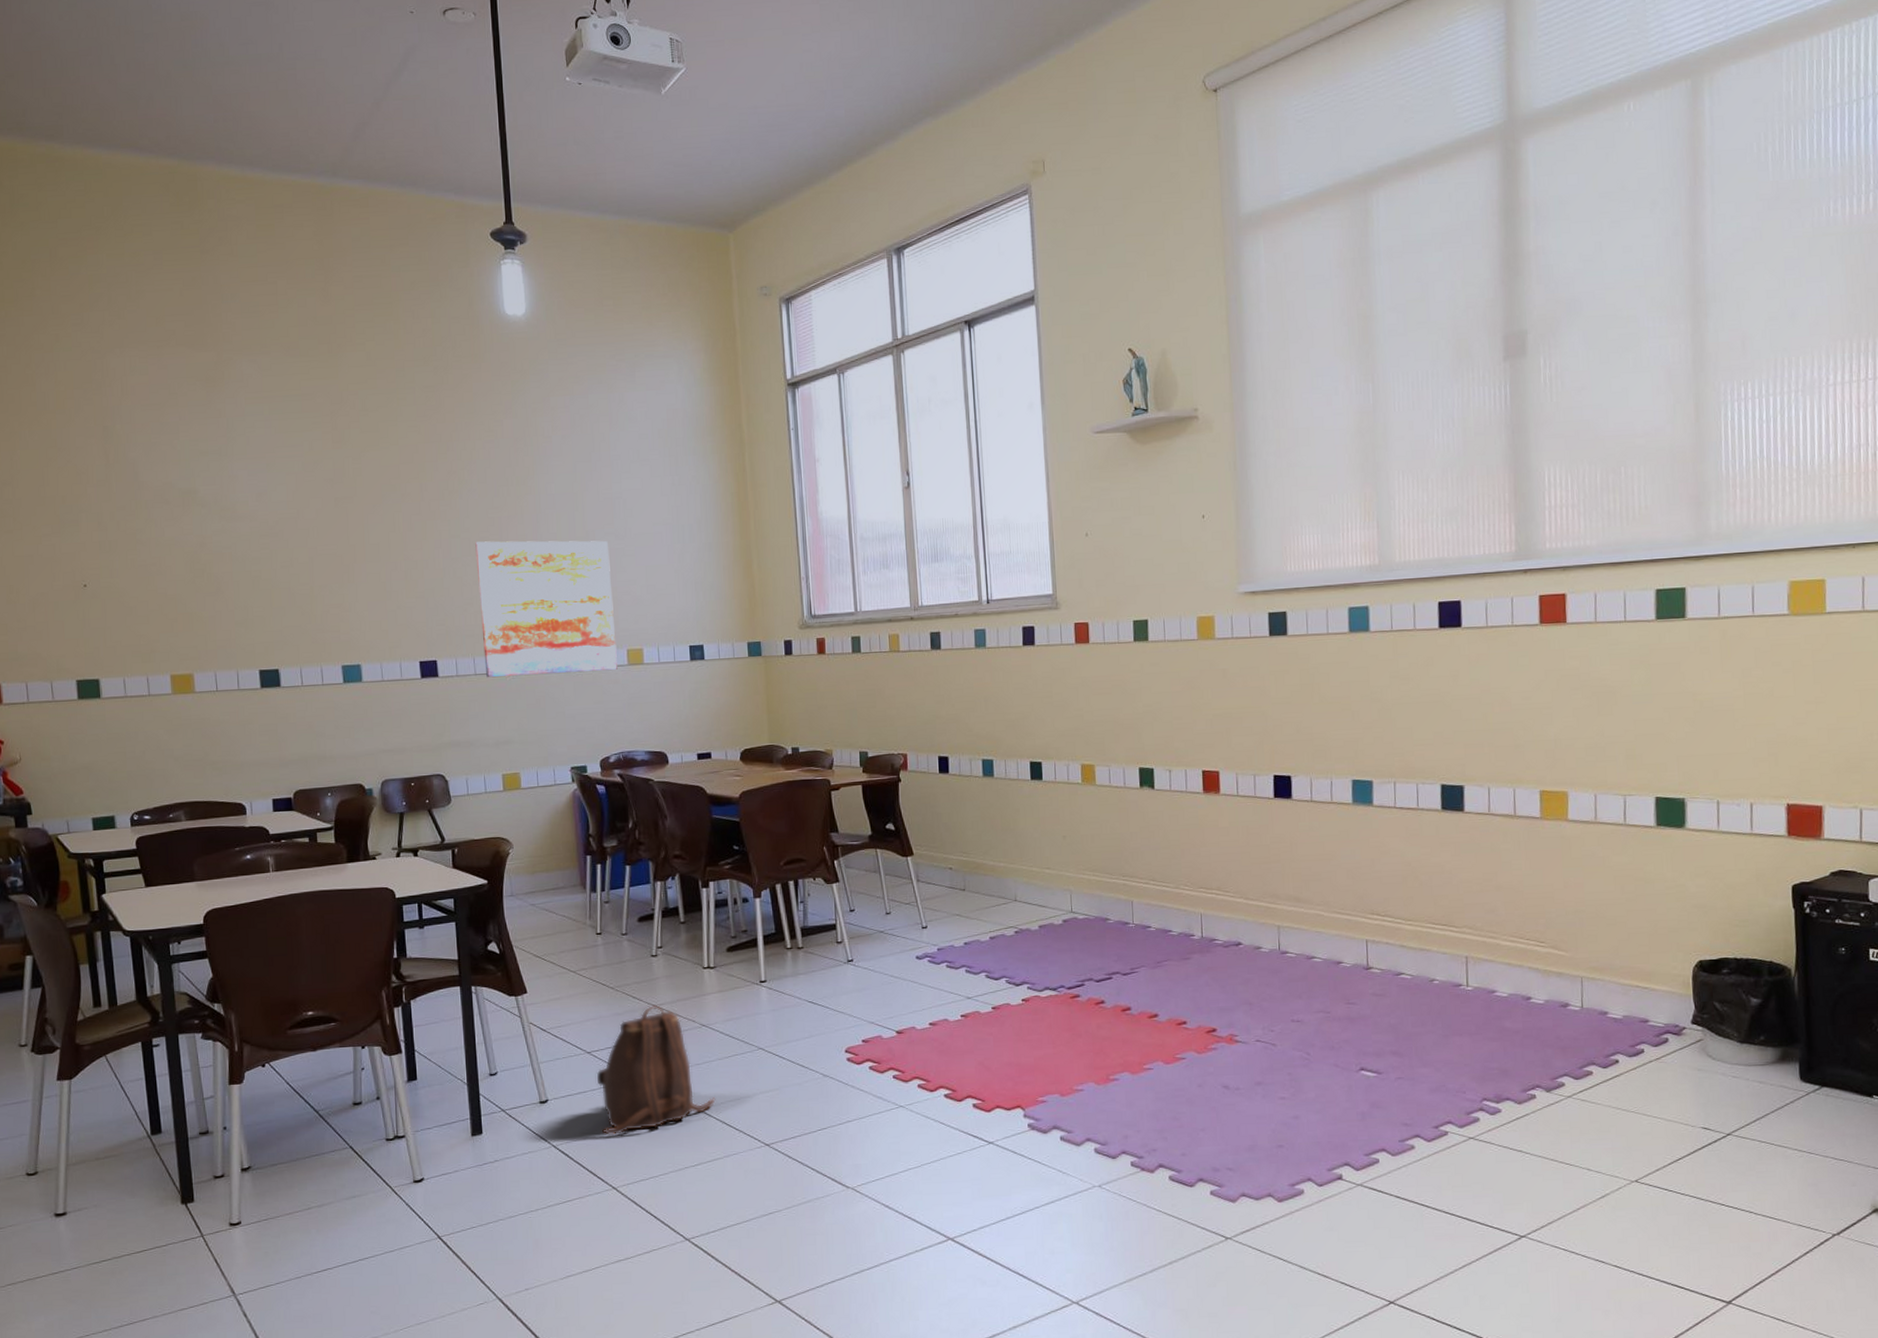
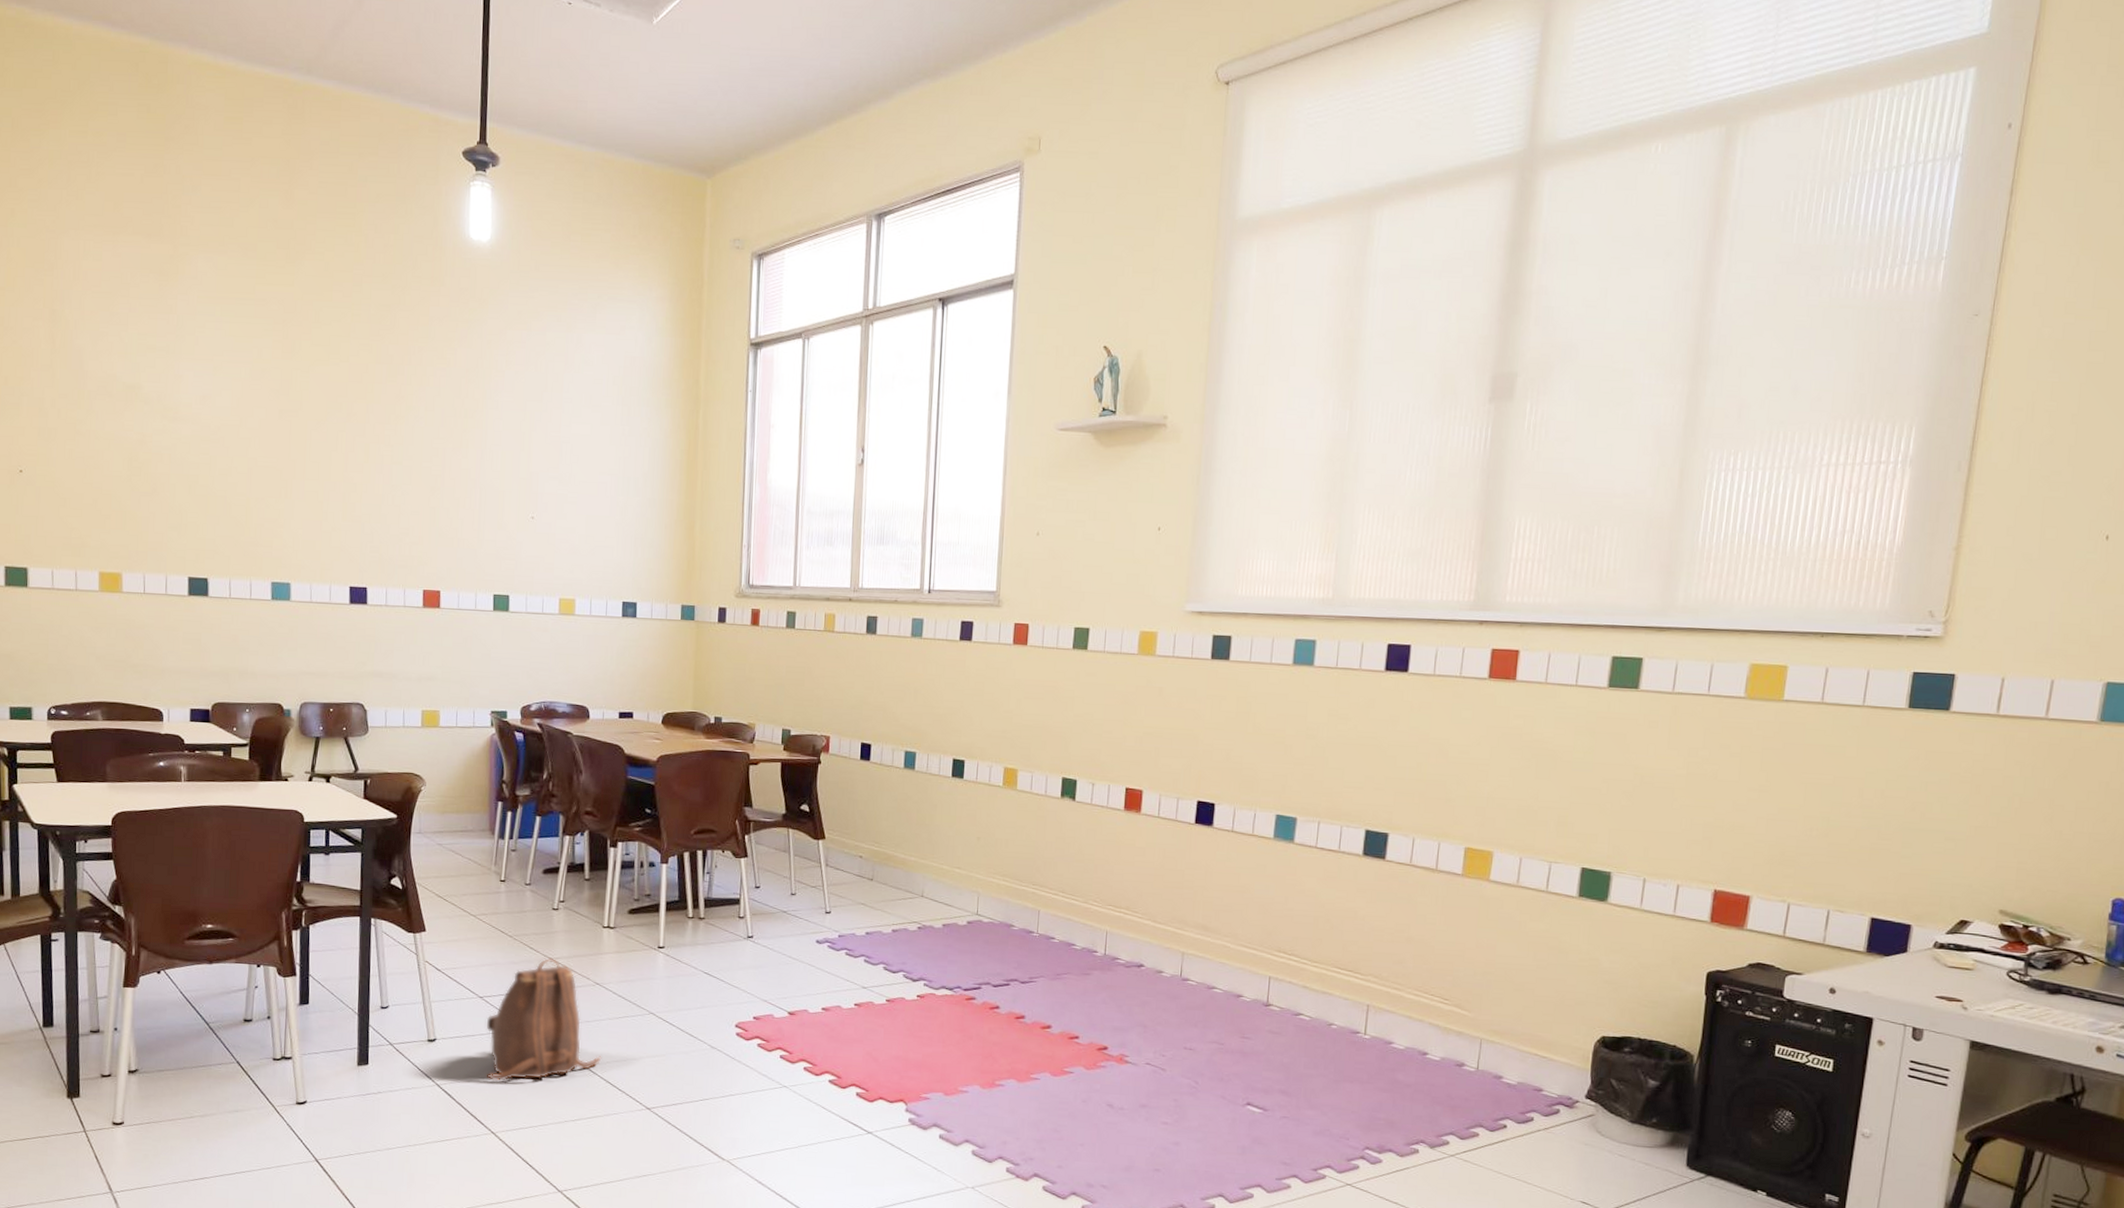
wall art: present [475,540,618,678] -> none [414,471,552,617]

